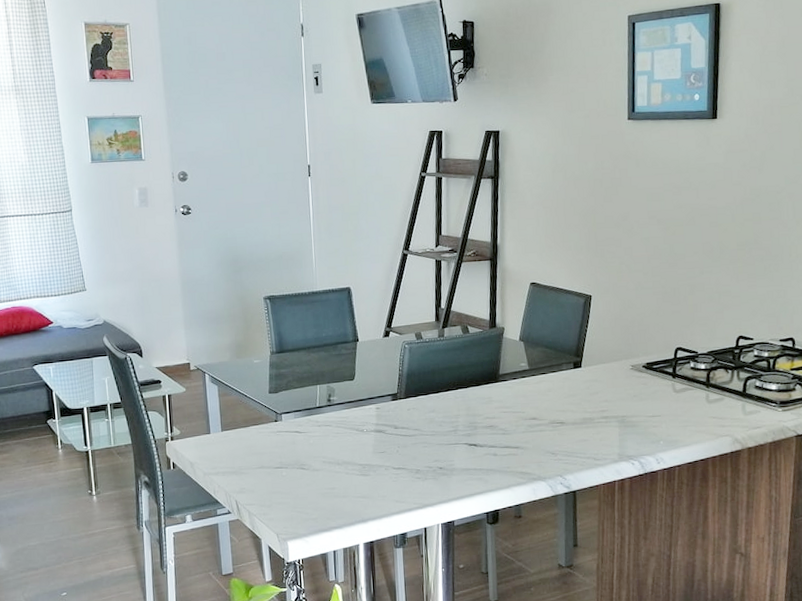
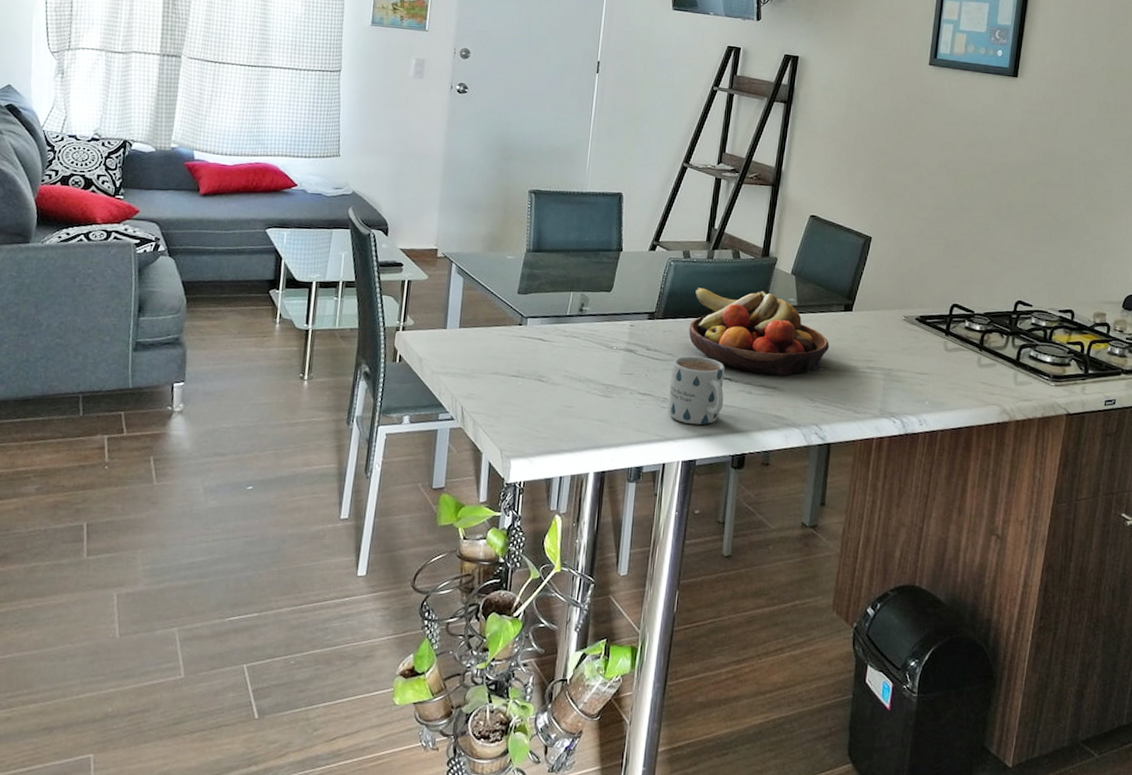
mug: none [420,428,472,490] -> present [668,356,725,425]
fruit bowl: none [431,360,564,437] -> present [689,287,830,376]

